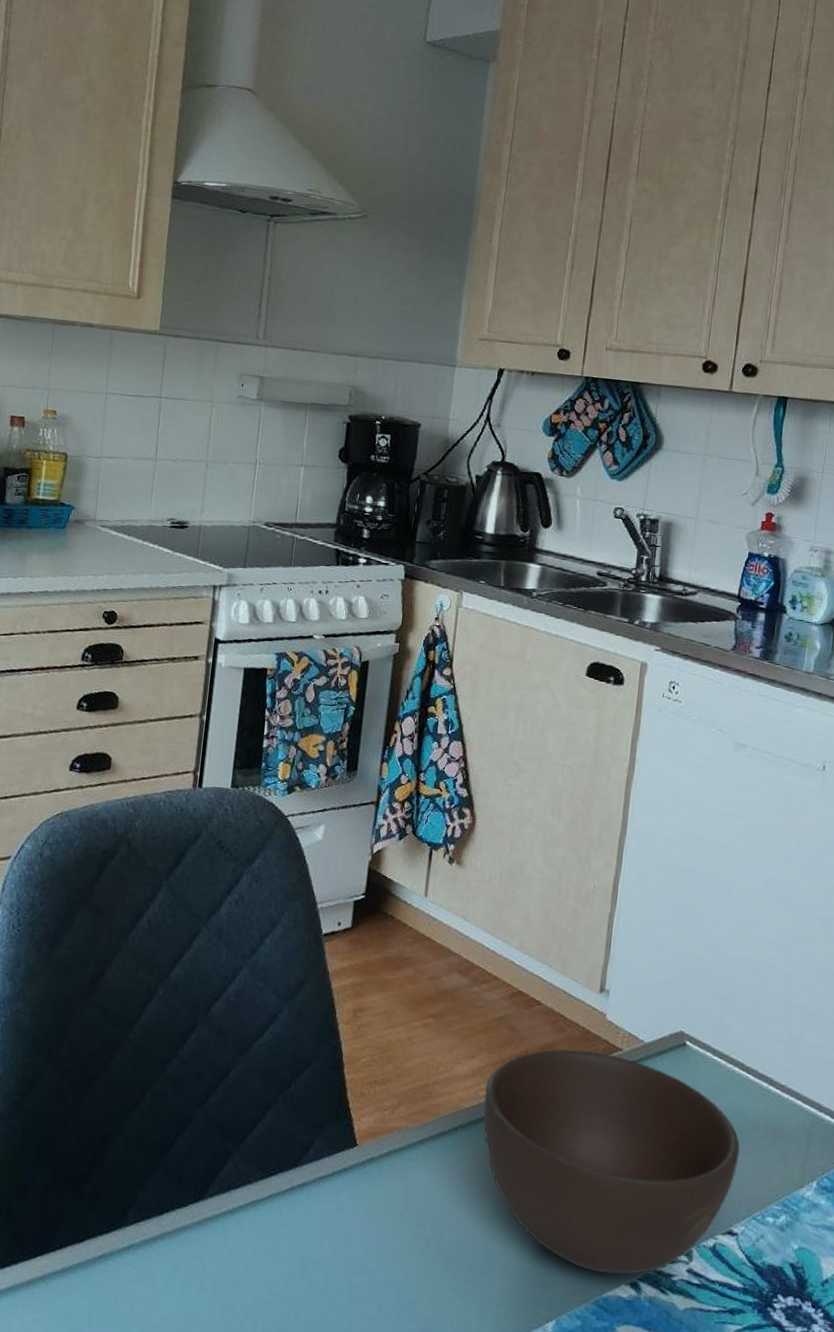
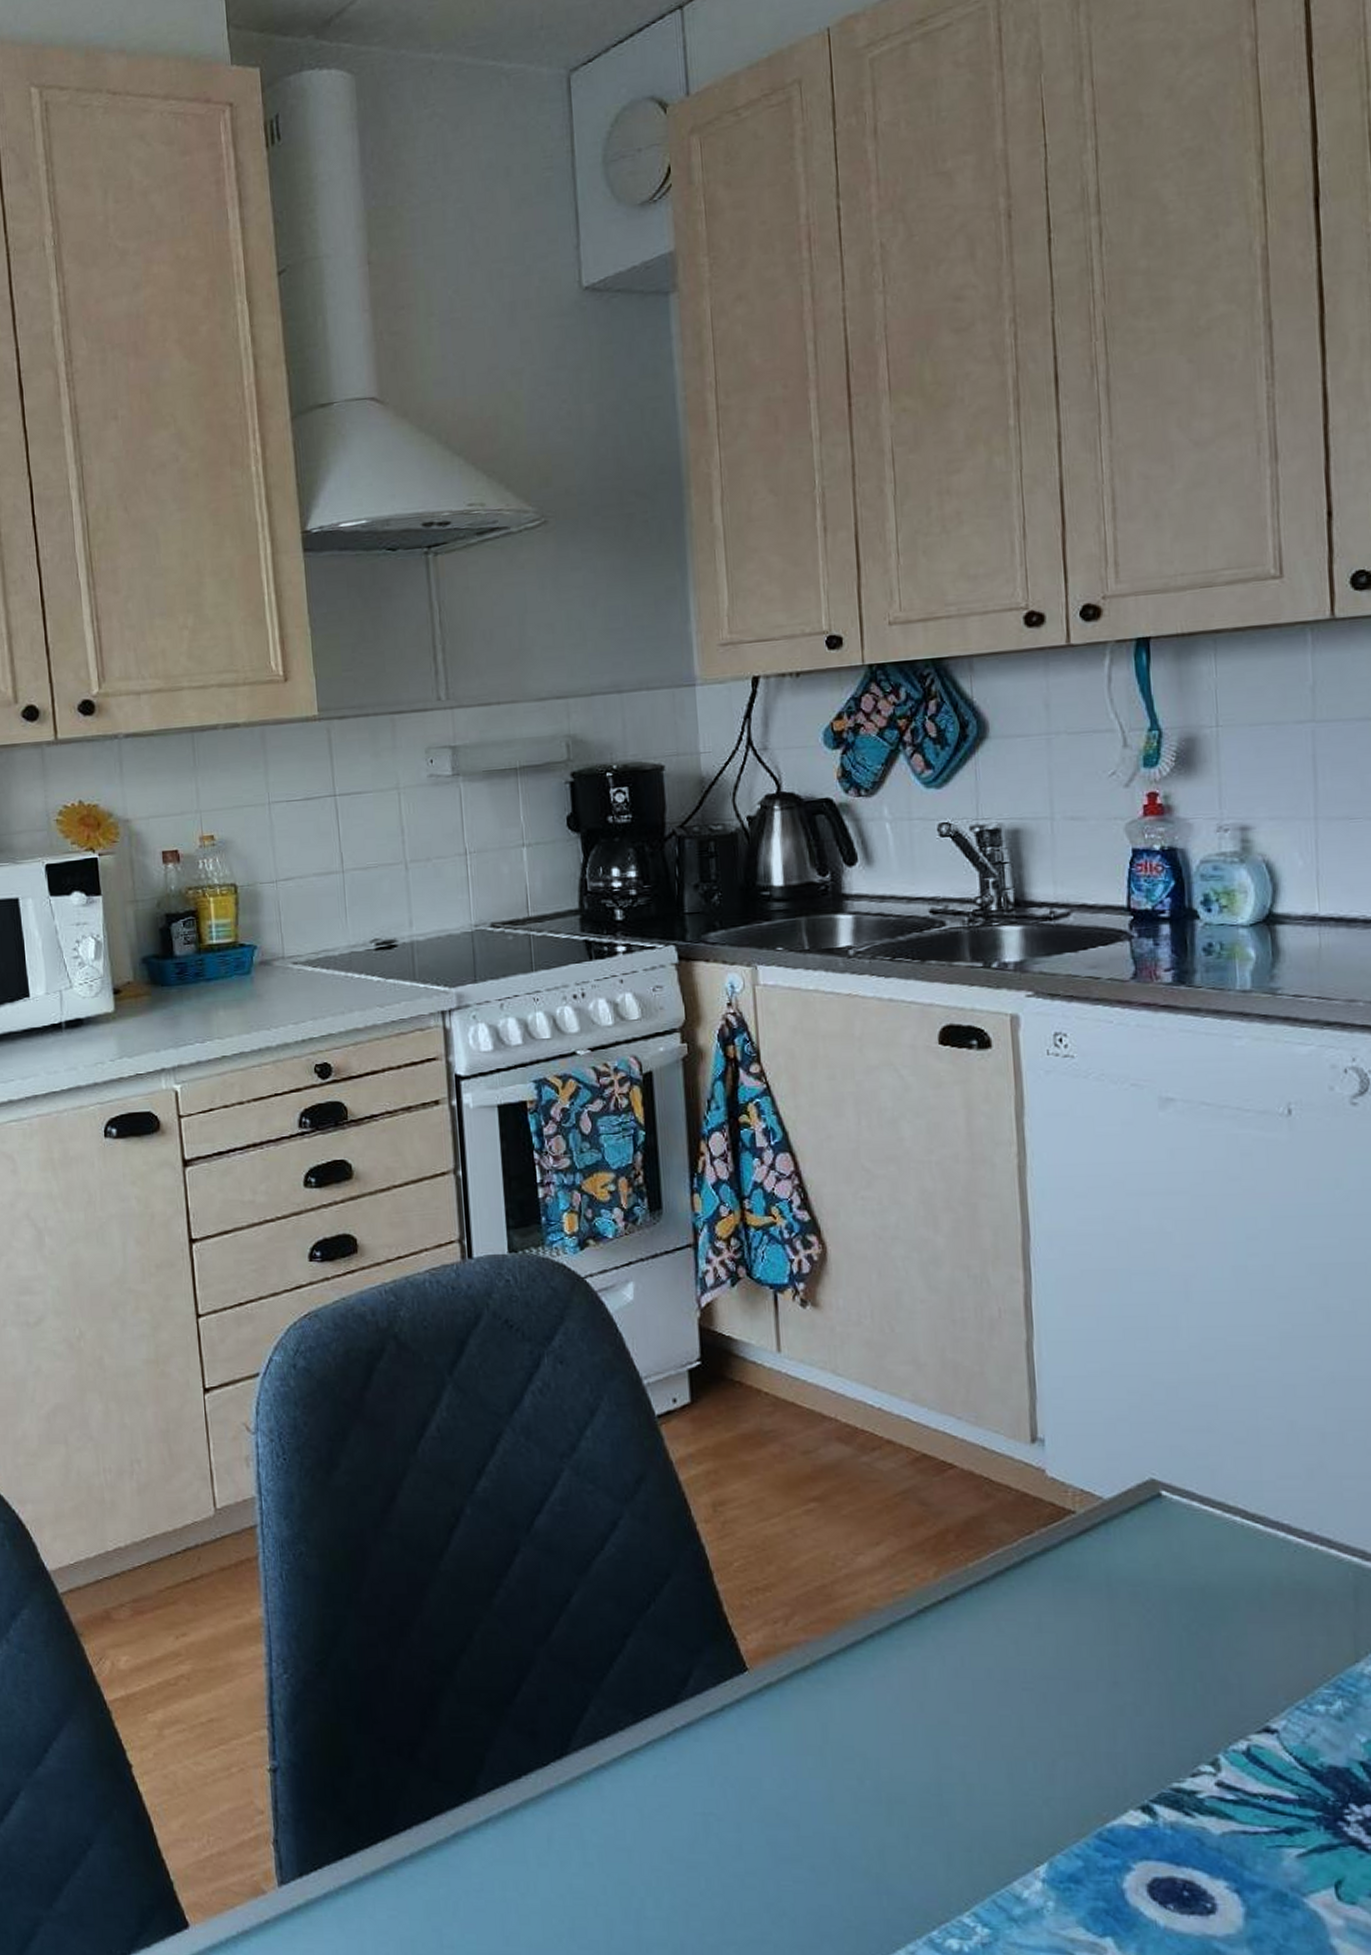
bowl: present [483,1049,740,1275] -> none [900,1519,1262,1798]

